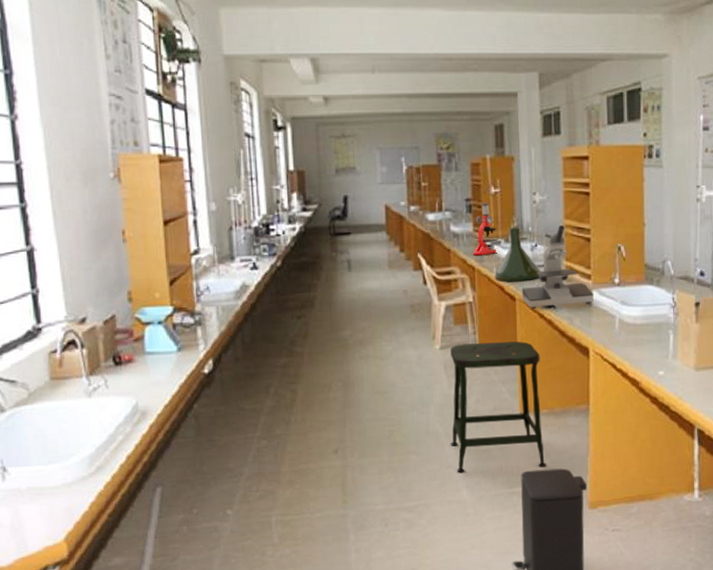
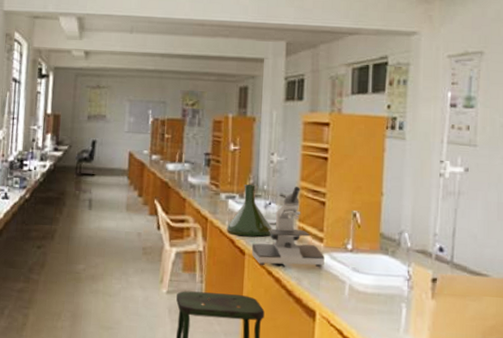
microscope: present [473,202,498,256] -> none [208,158,233,208]

